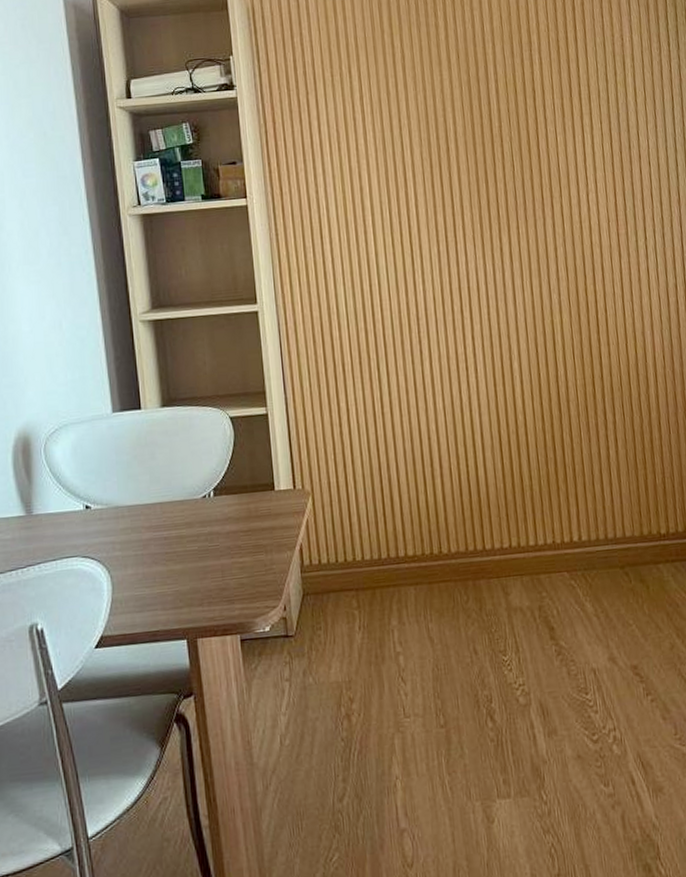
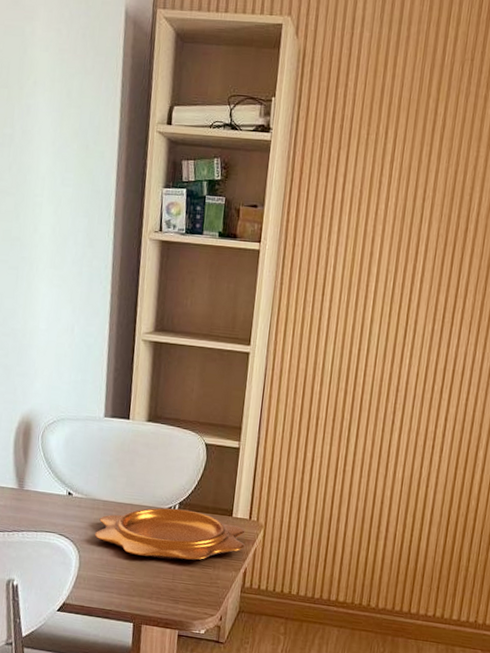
decorative bowl: none [123,494,295,560] -> present [94,507,245,560]

